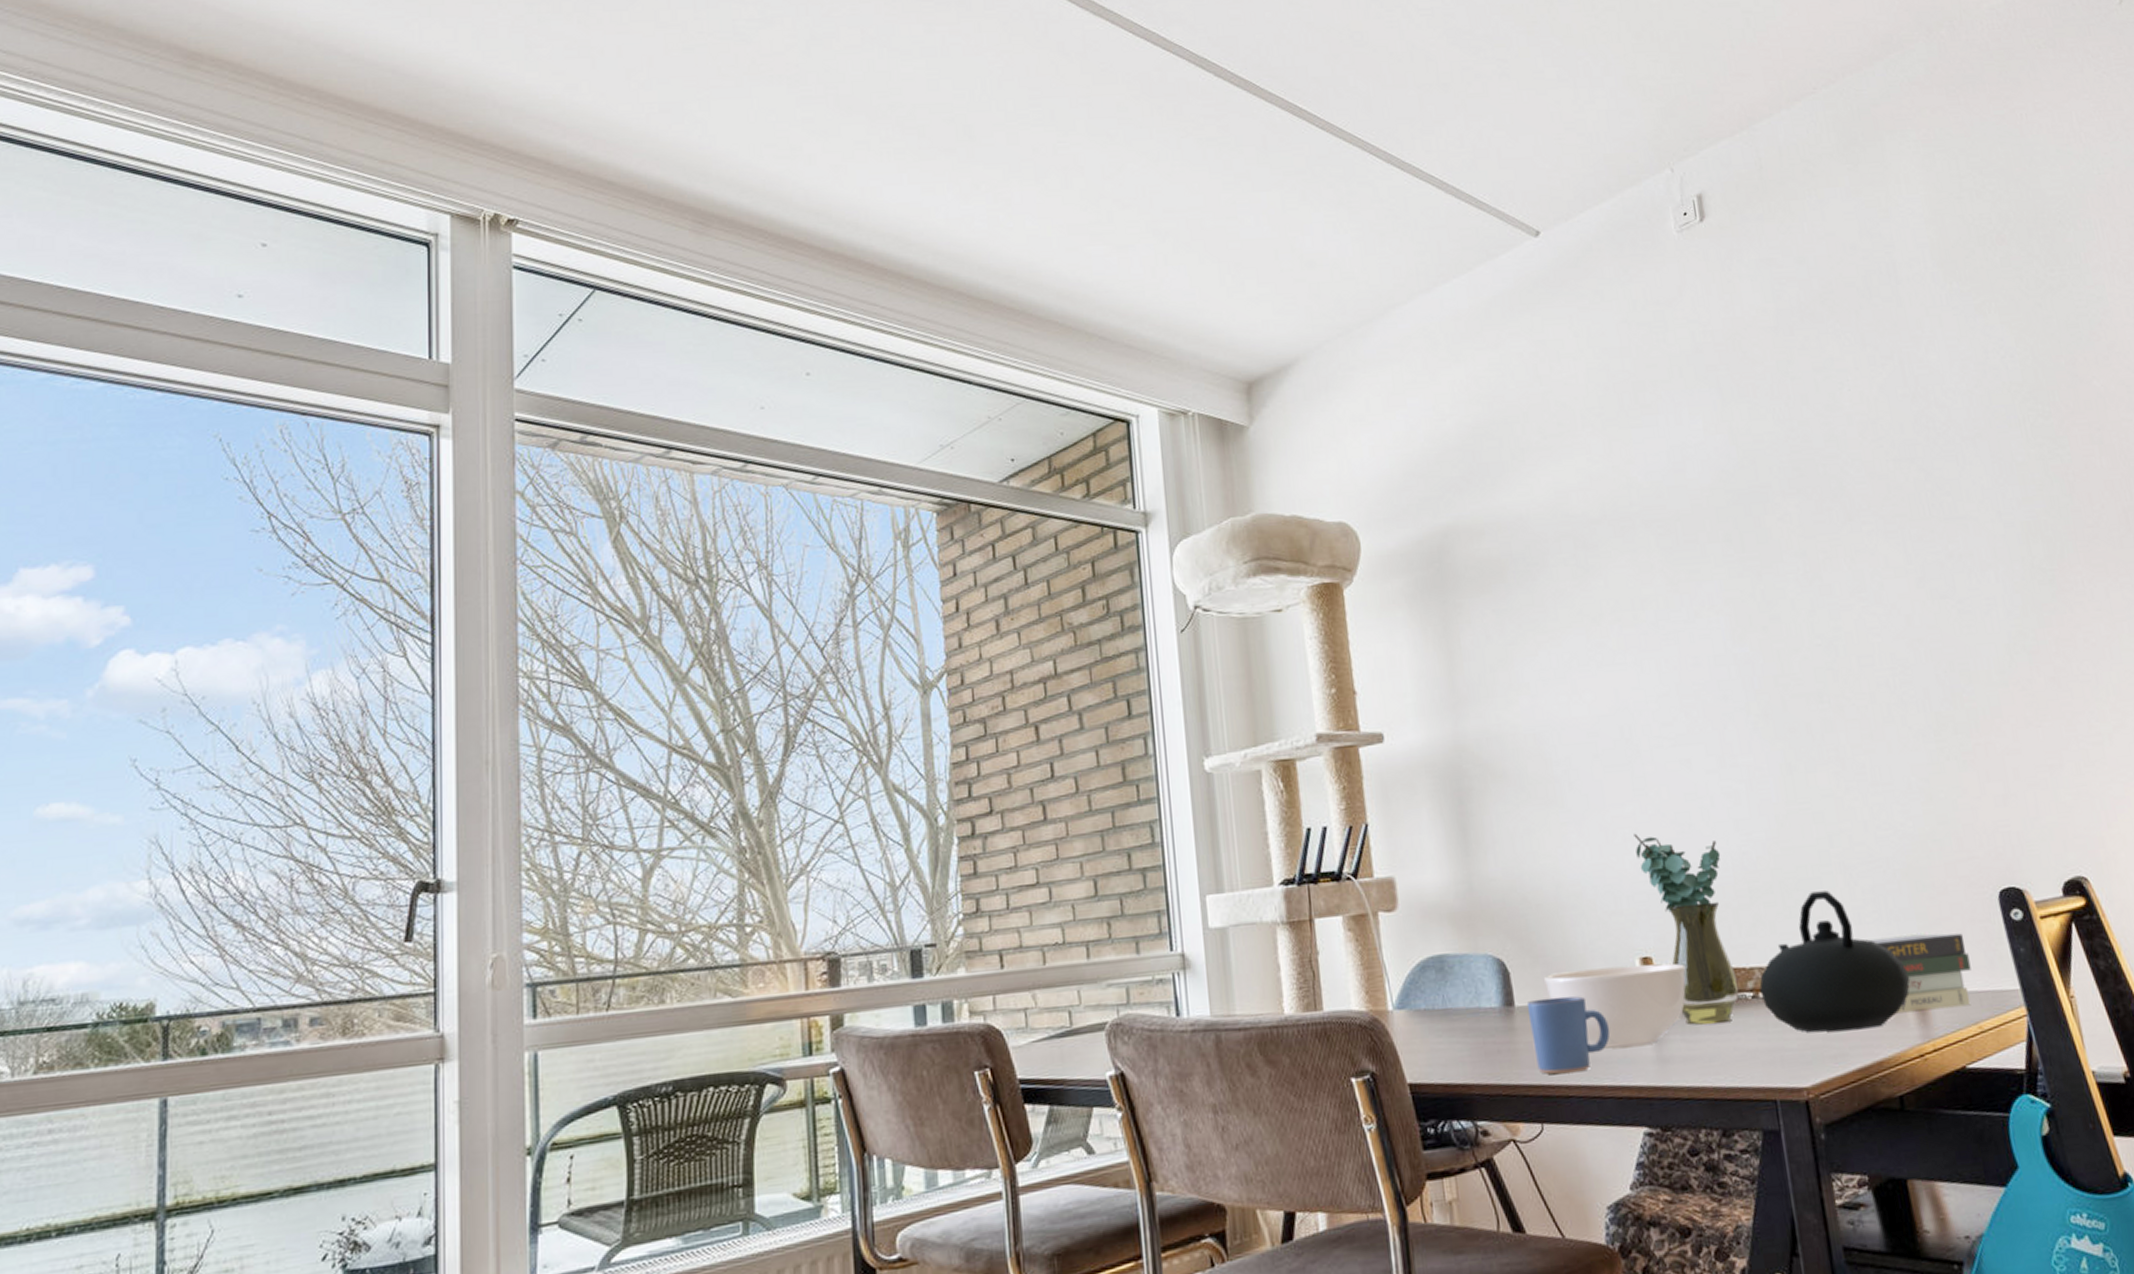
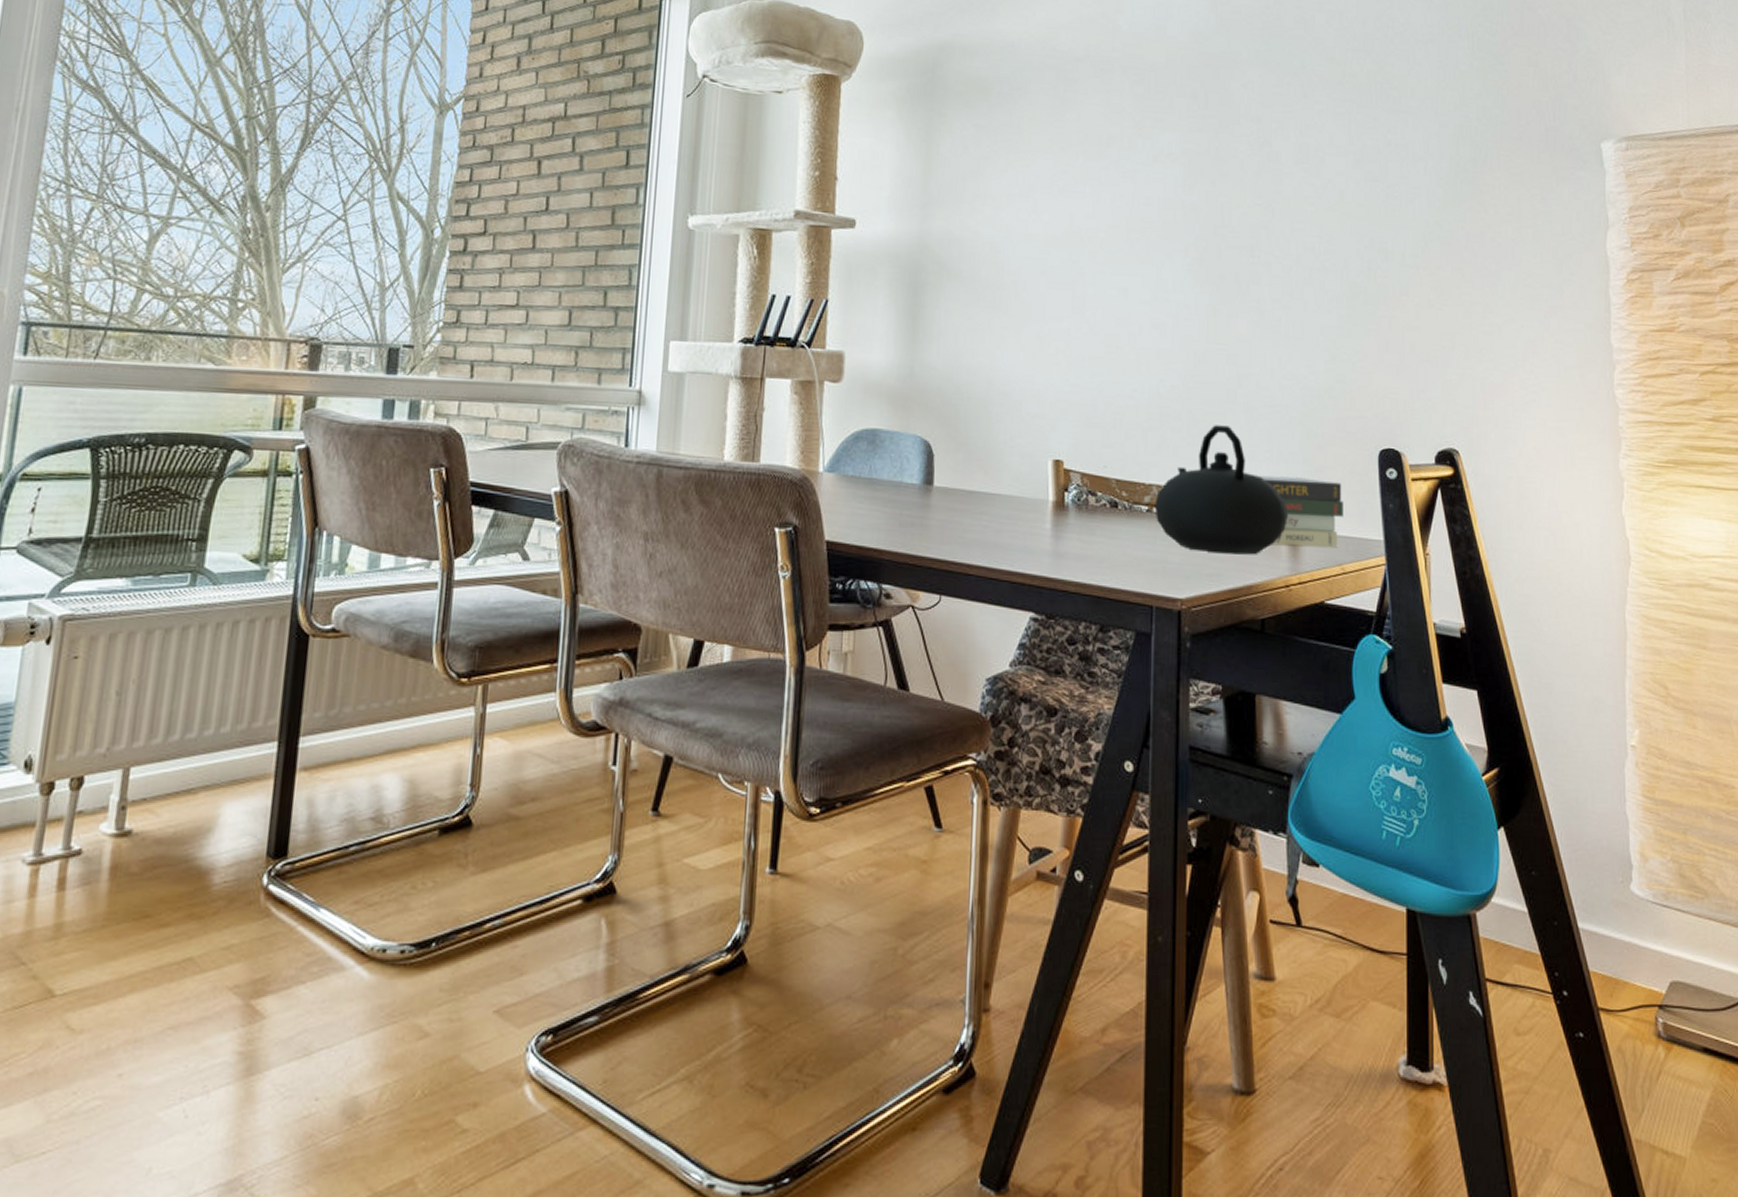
mug: present [1526,996,1610,1075] -> none [944,482,1015,554]
bowl: present [1543,963,1686,1048] -> none [963,461,1092,539]
vase: present [1634,833,1739,1026] -> none [1065,347,1140,529]

